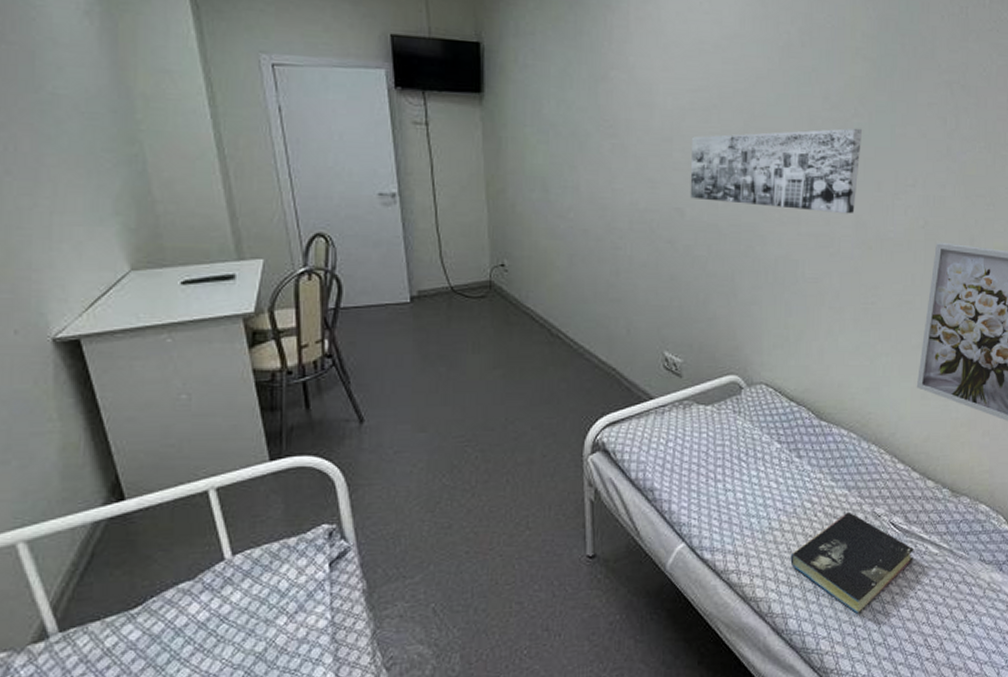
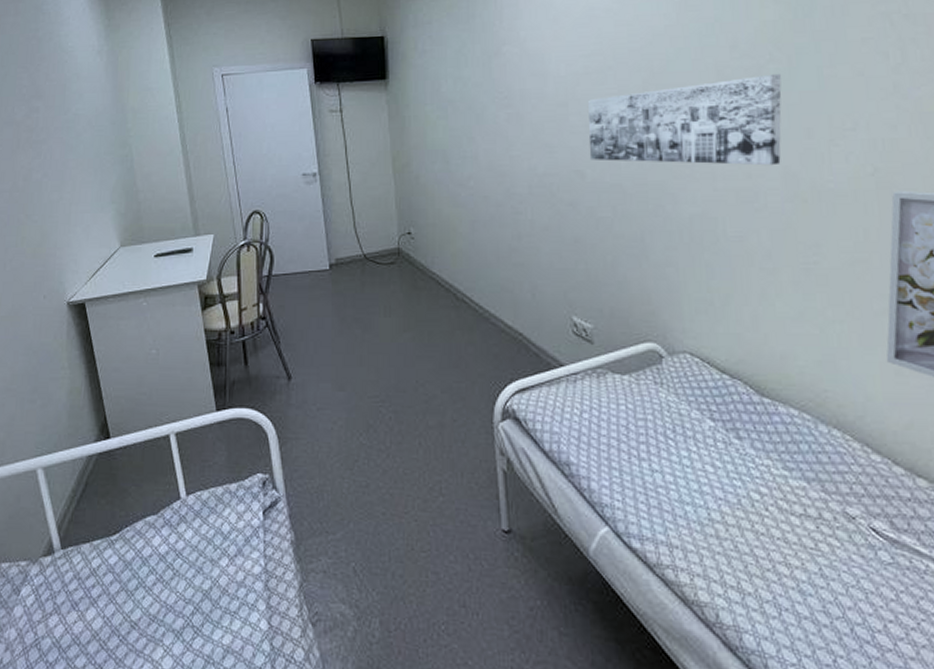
book: present [790,511,914,614] -> none [738,508,909,641]

